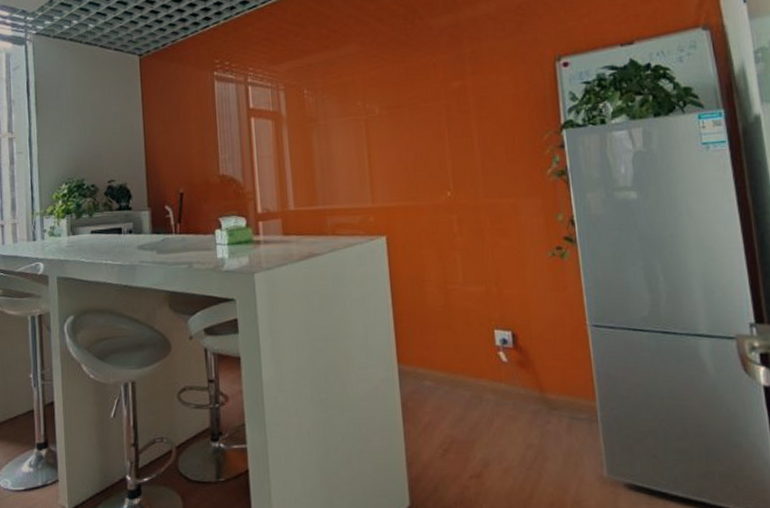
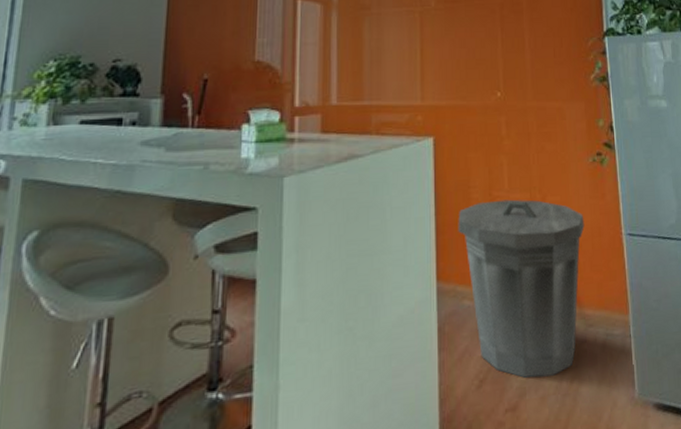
trash can: none [414,292,545,452] -> present [458,199,585,378]

